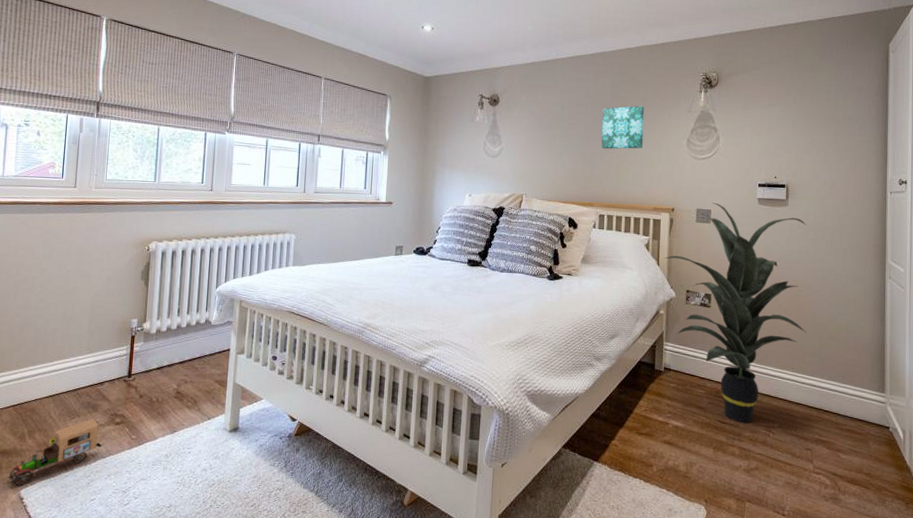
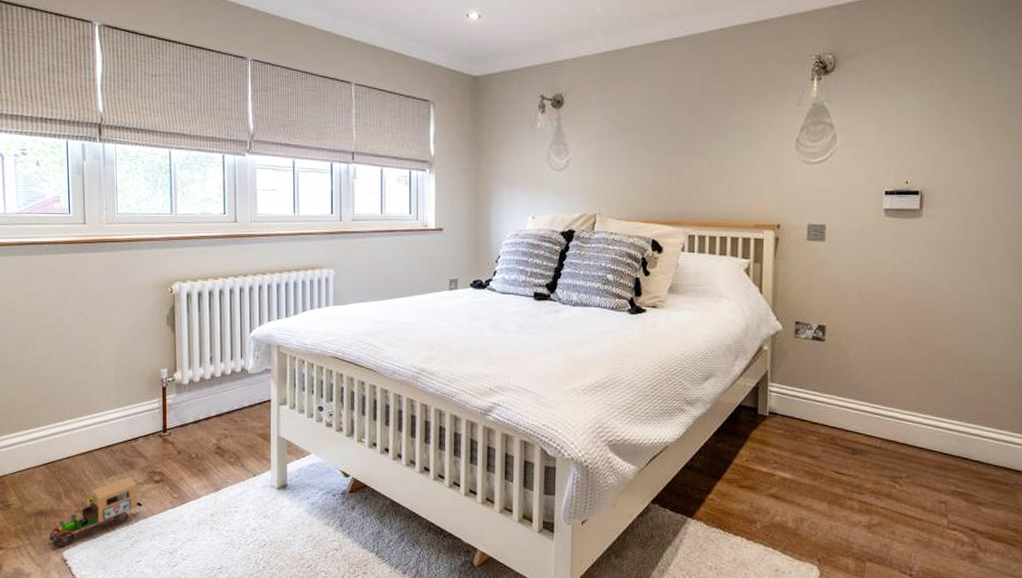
wall art: present [601,105,644,149] -> none [689,100,742,156]
indoor plant: present [664,202,807,424] -> none [767,215,945,474]

